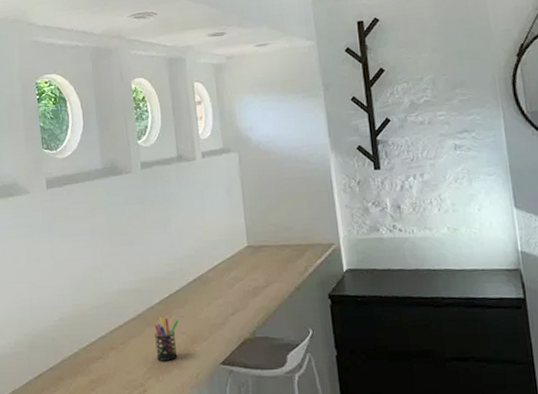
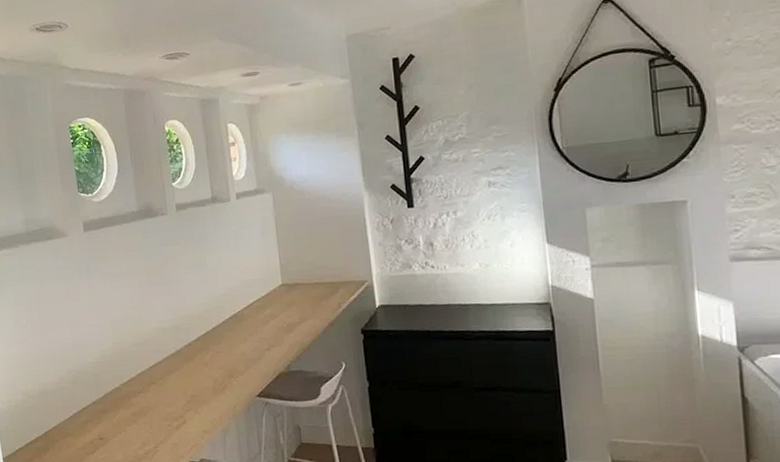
pen holder: present [154,316,179,361] -> none [192,352,216,394]

